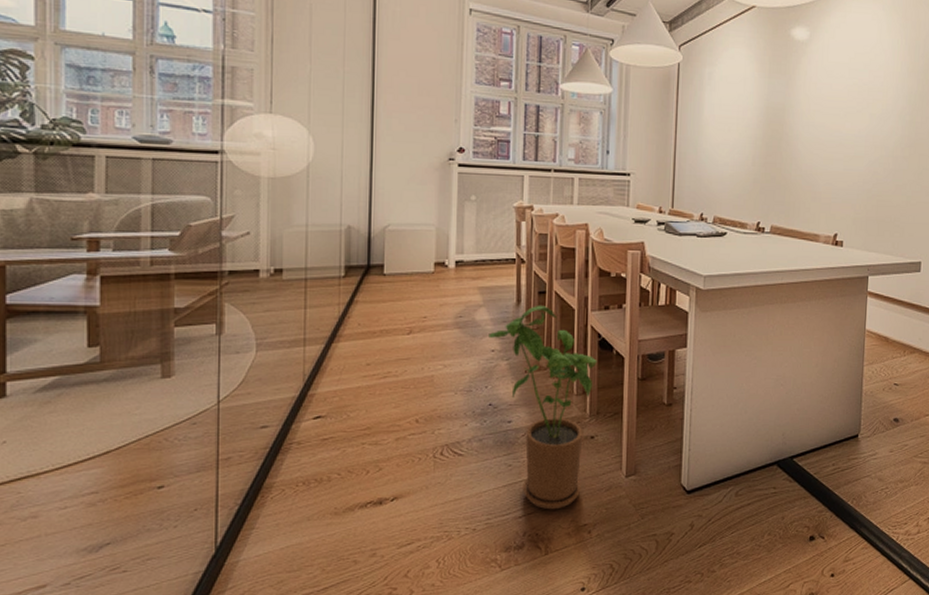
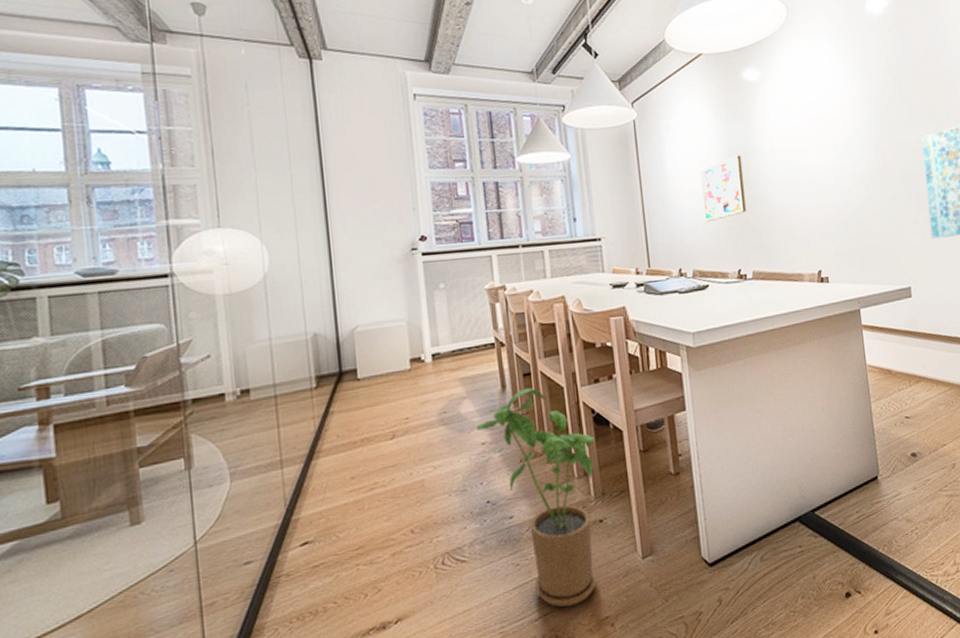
wall art: none [732,111,778,173] -> present [700,155,746,223]

